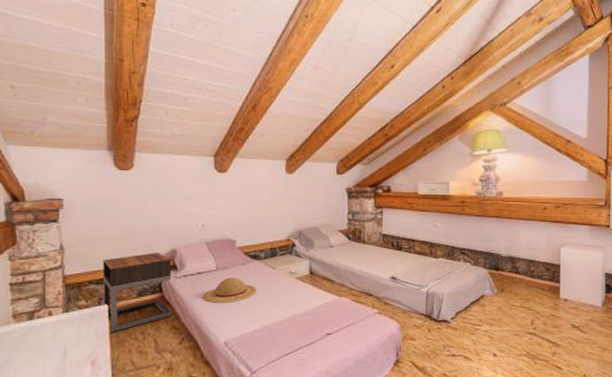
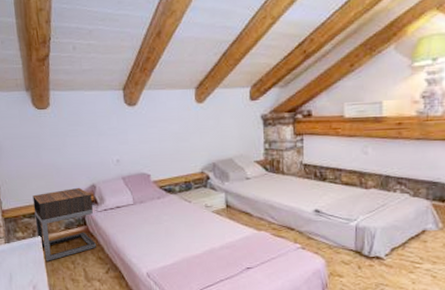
straw hat: present [203,277,257,303] -> none [123,211,174,236]

